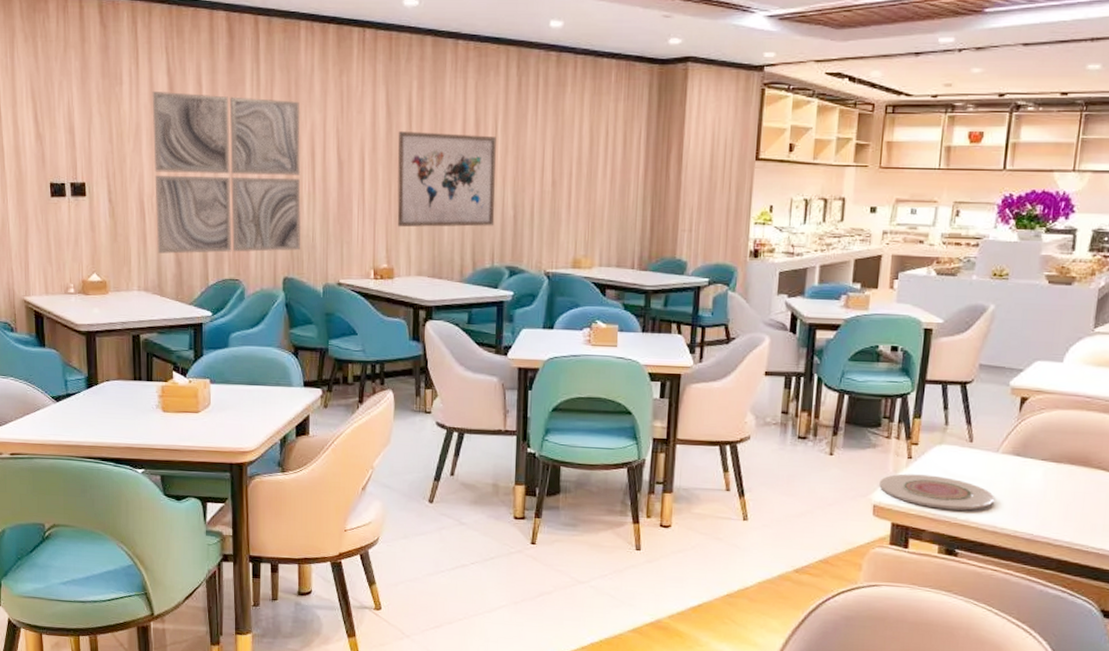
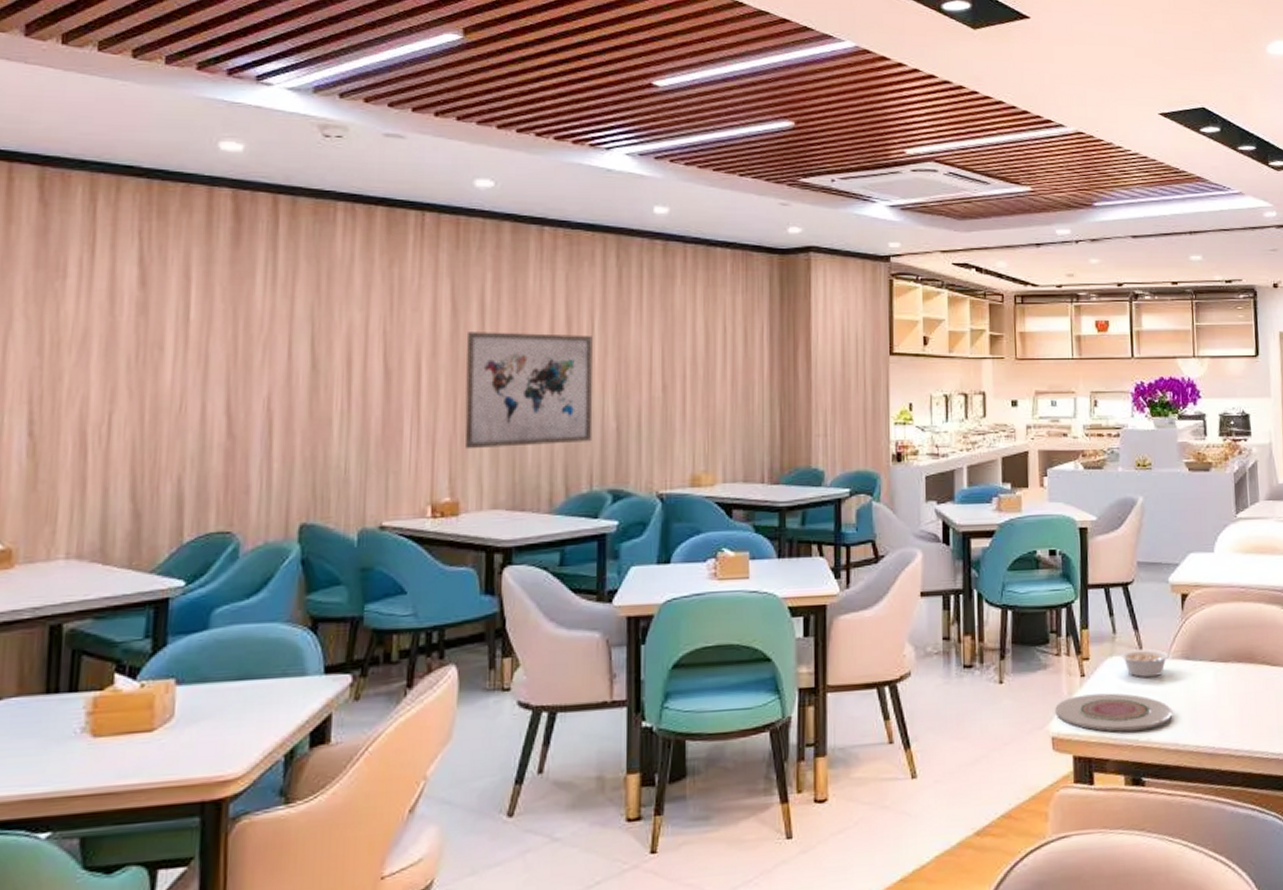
wall art: present [152,92,301,254] -> none [103,287,333,504]
legume: none [950,441,1010,467] -> present [1121,648,1179,677]

